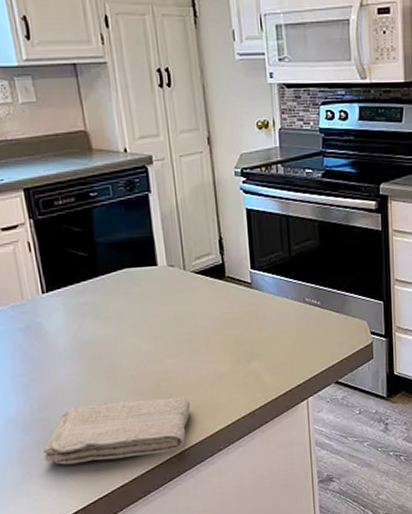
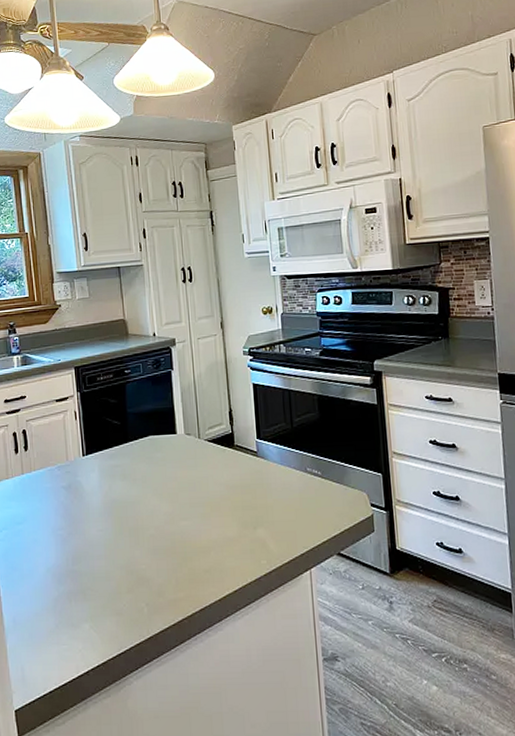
washcloth: present [43,397,191,465] -> none [74,558,202,618]

